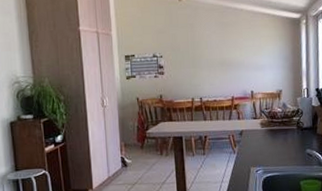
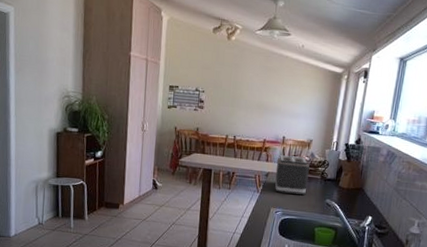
toaster: none [248,109,285,150] -> present [275,155,309,196]

